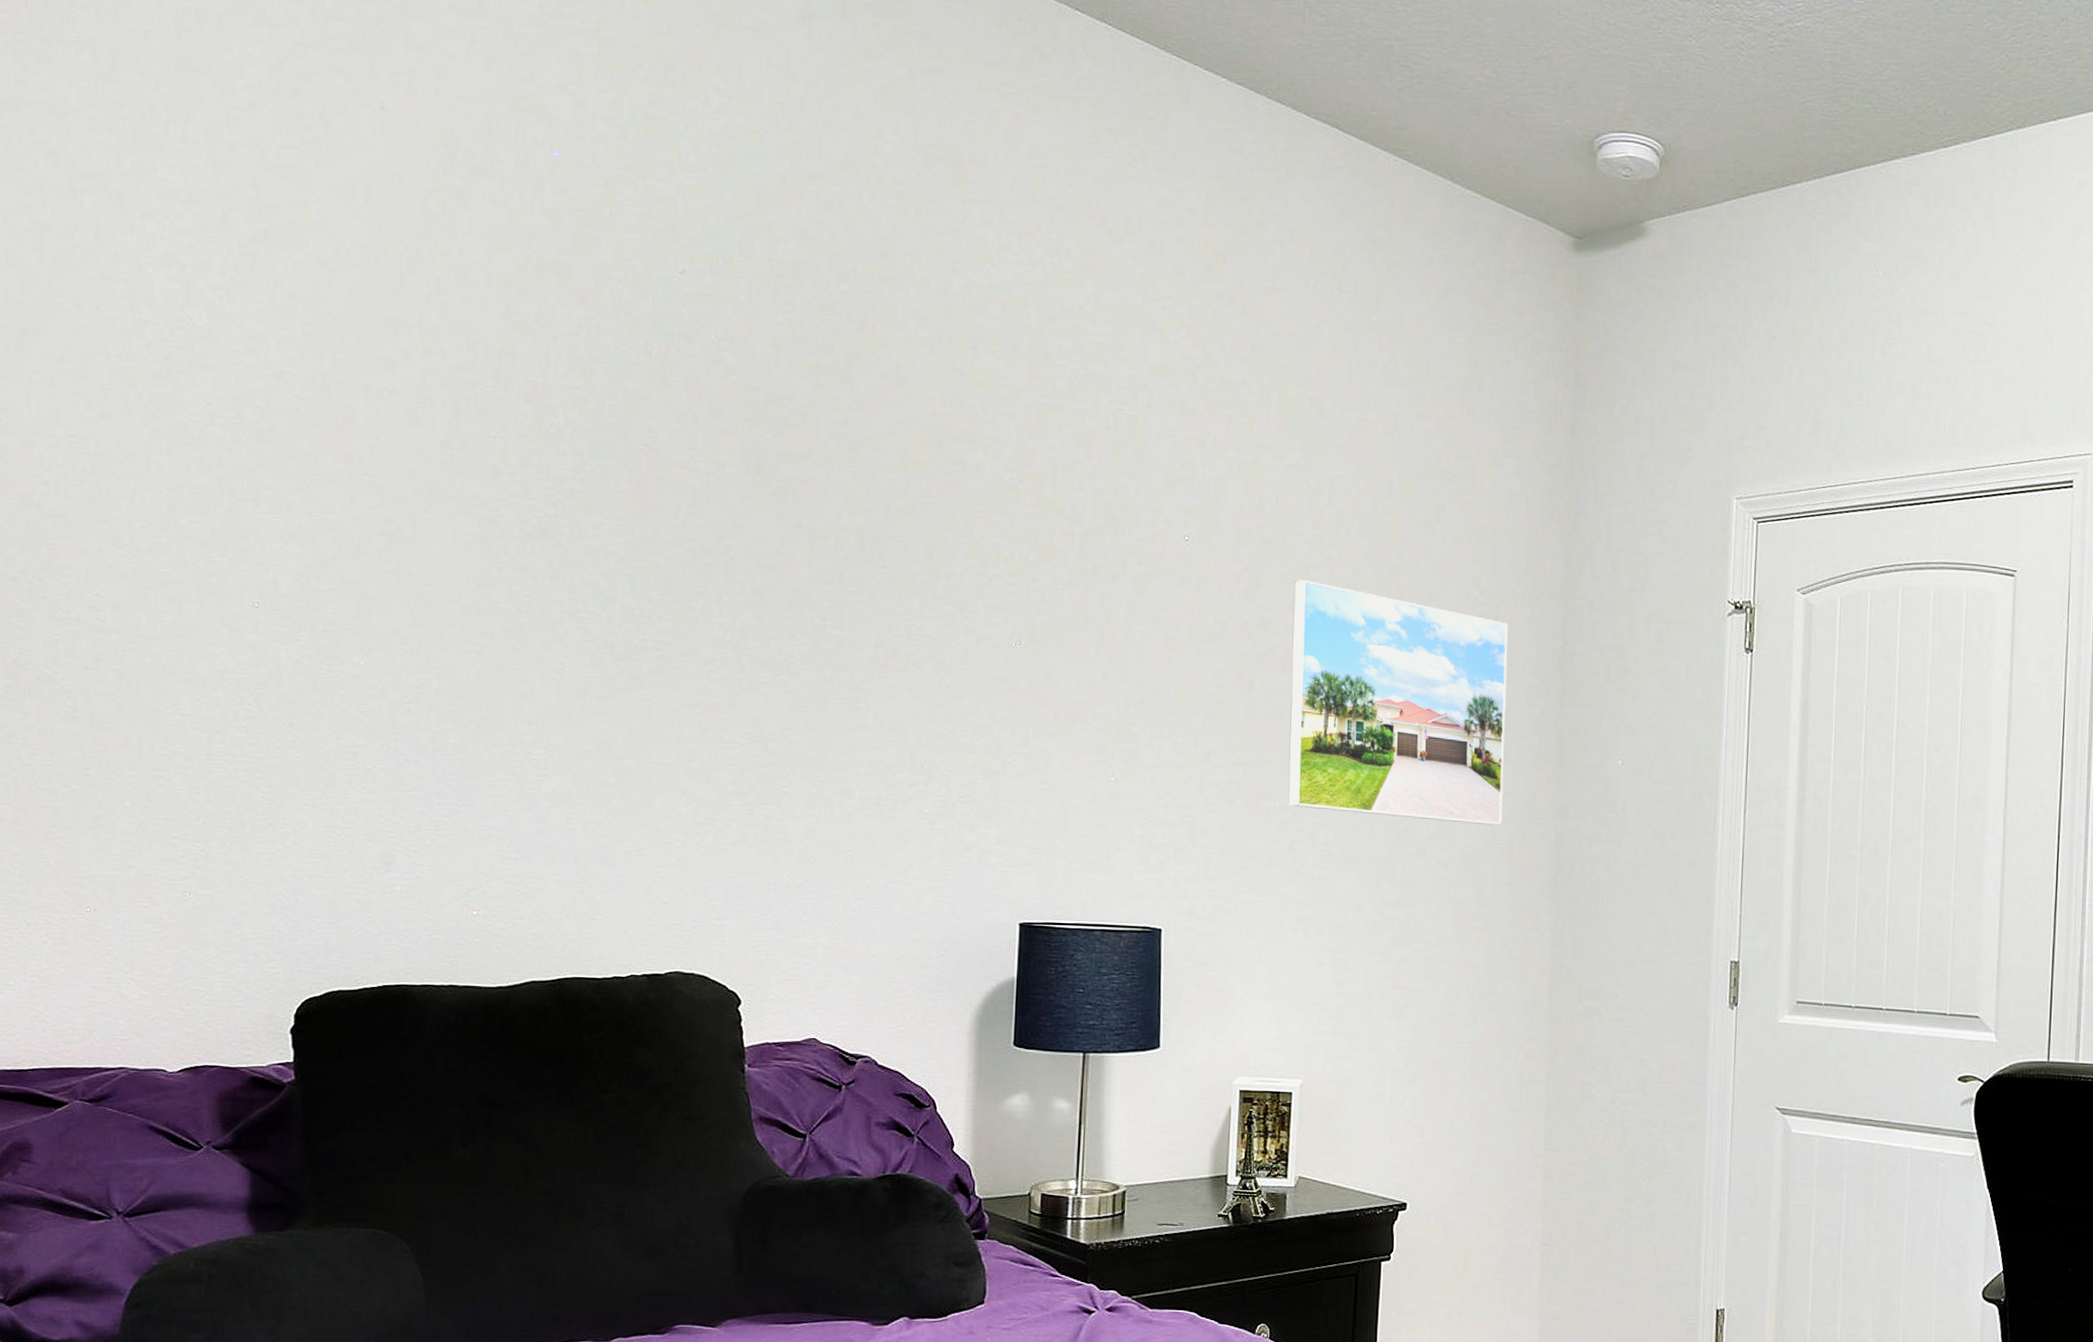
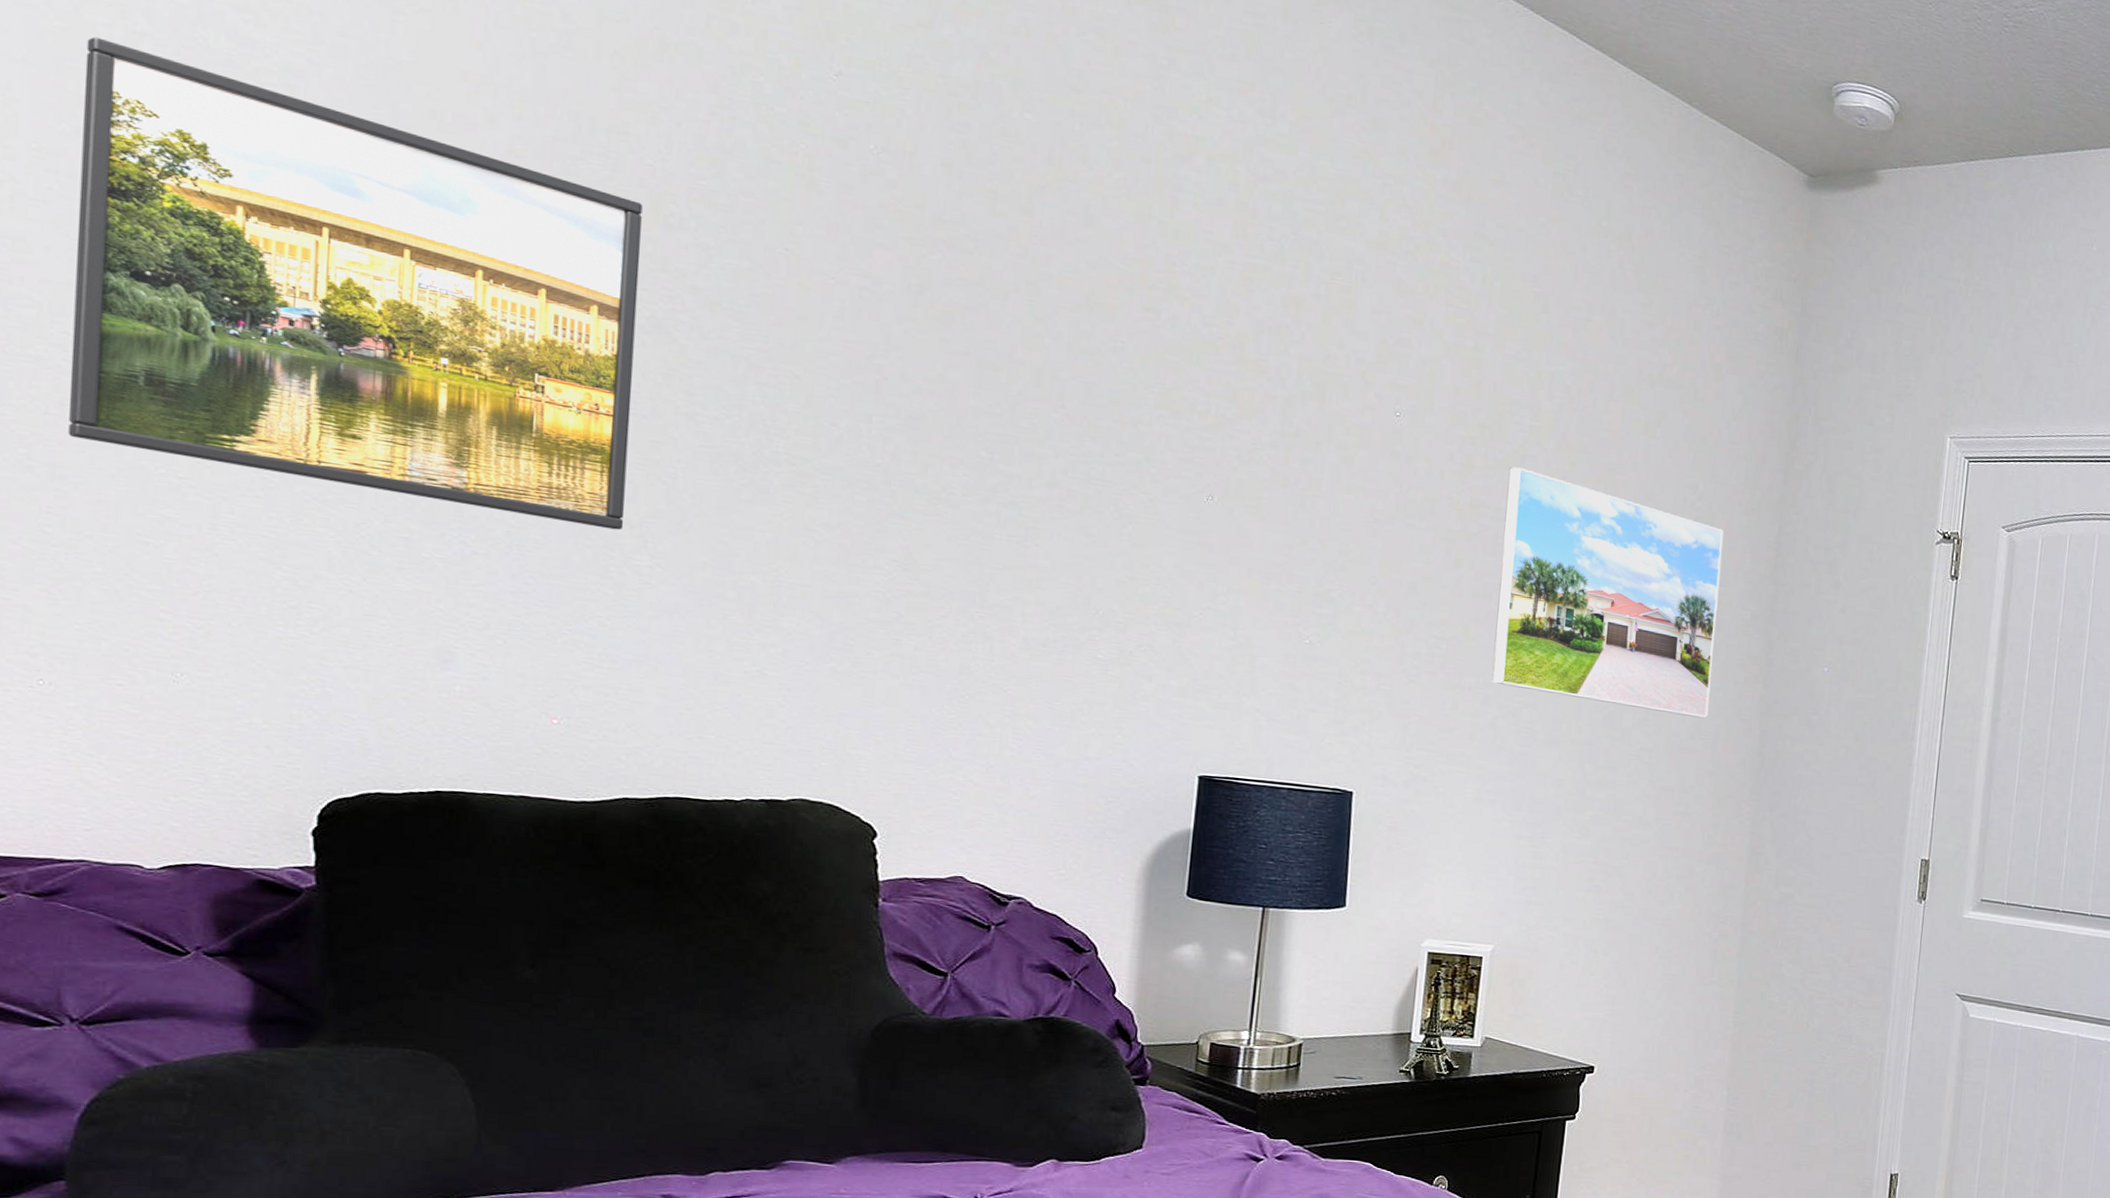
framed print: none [102,329,528,728] -> present [68,36,643,530]

